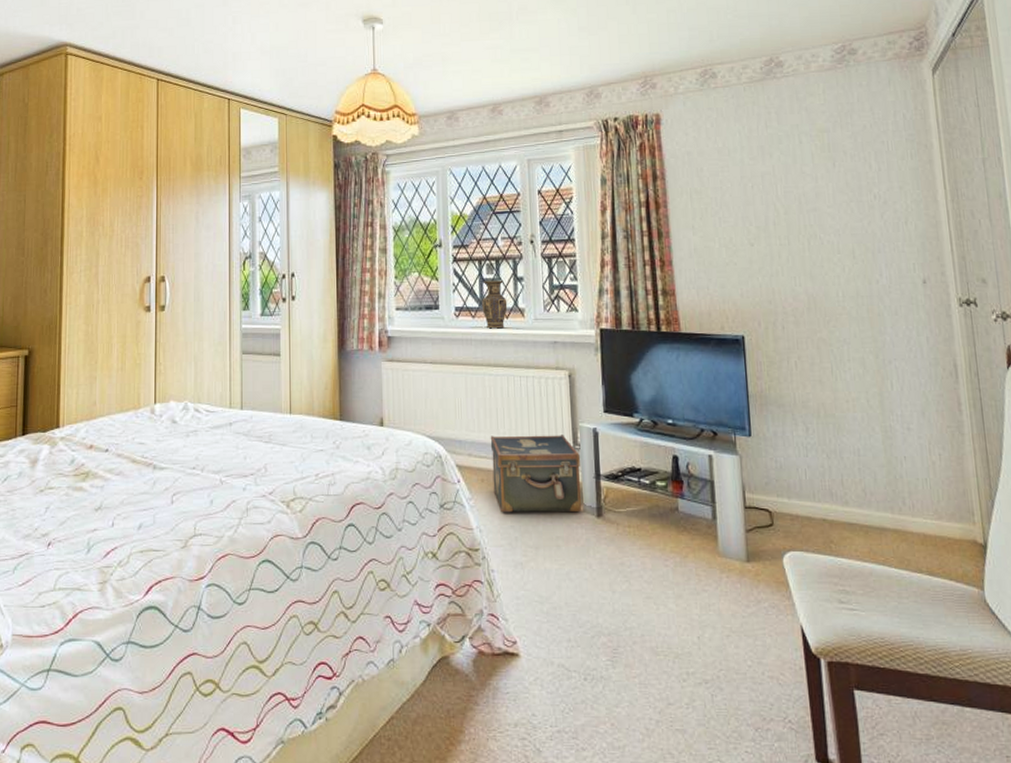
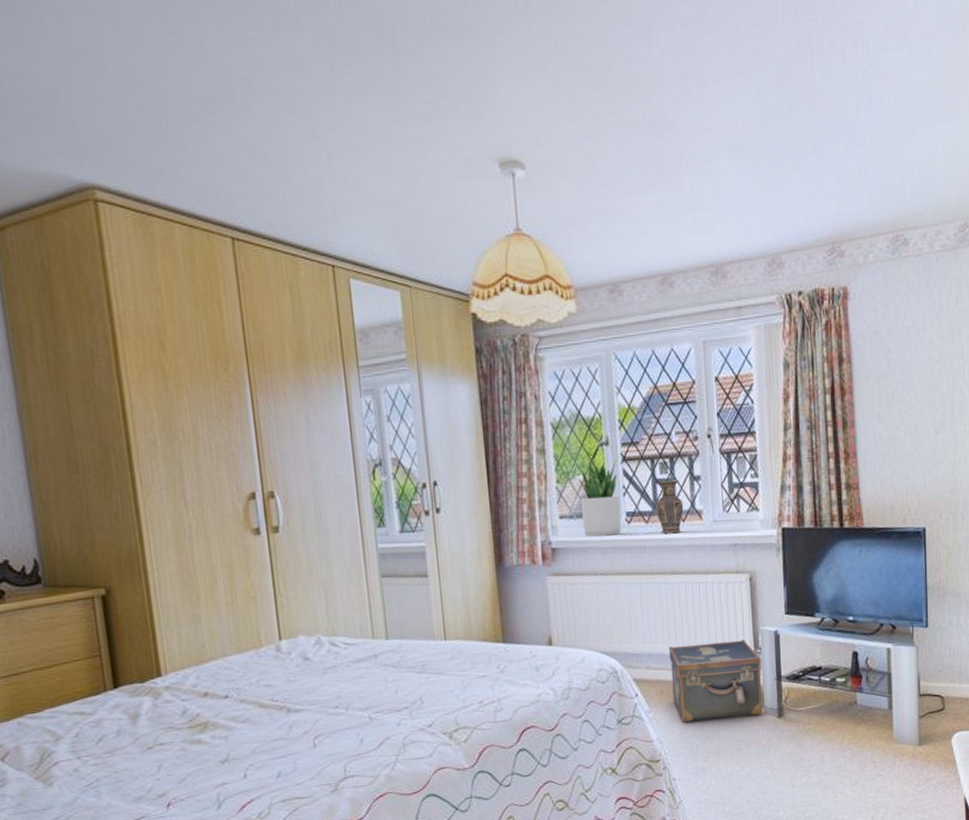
planter: none [414,259,451,328] -> present [579,458,622,537]

